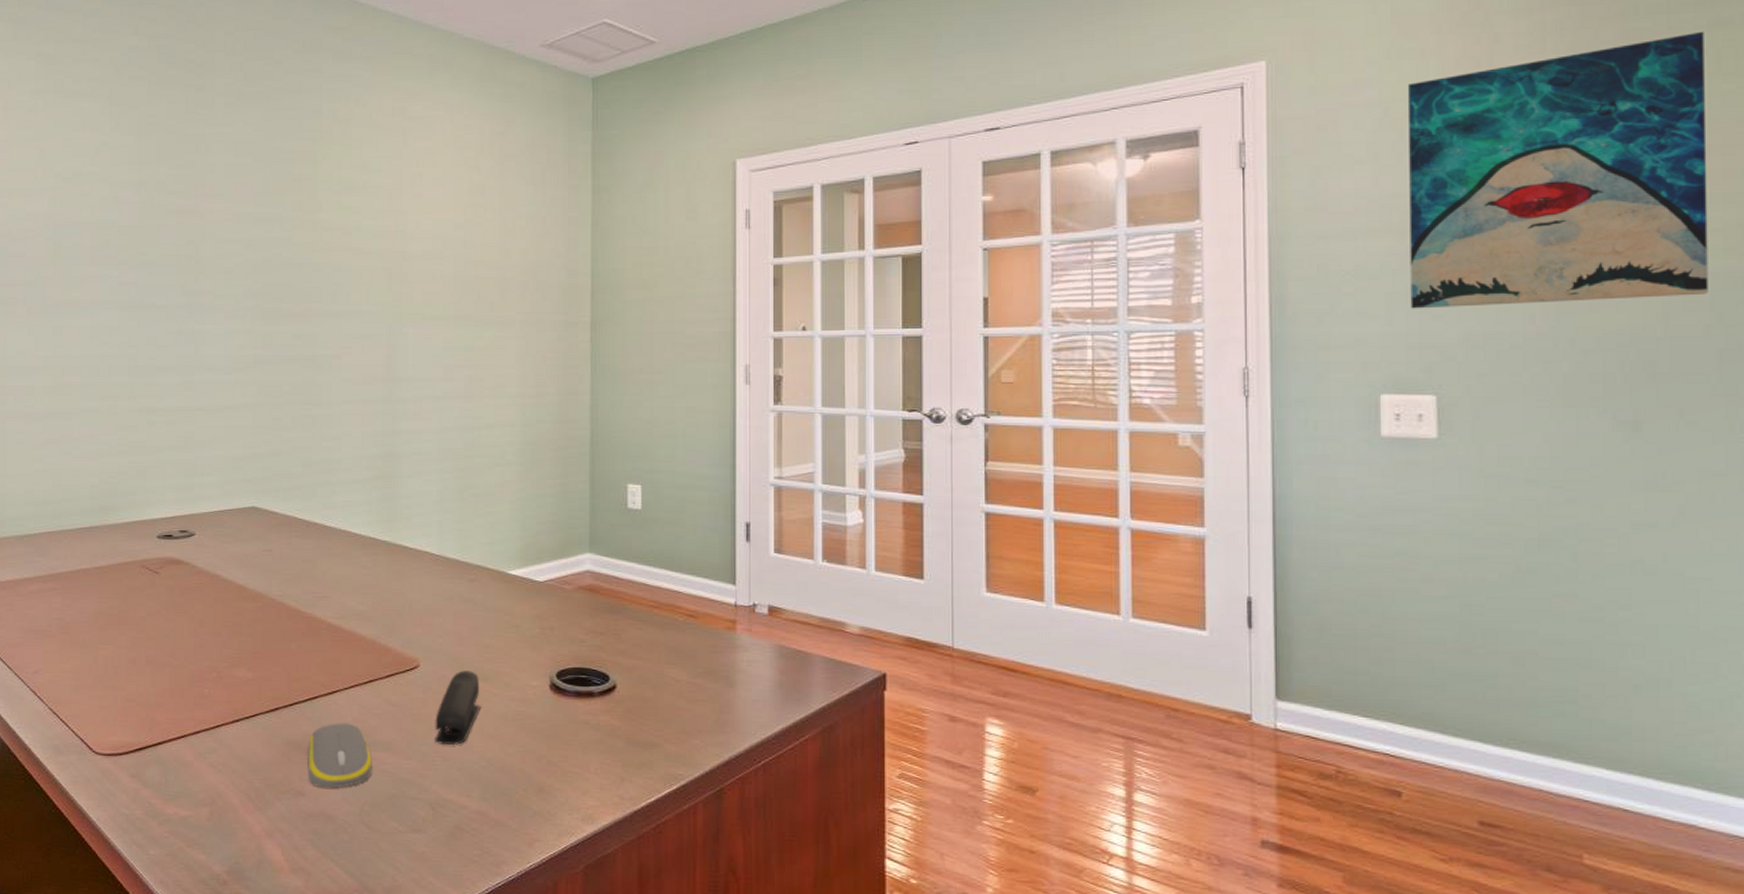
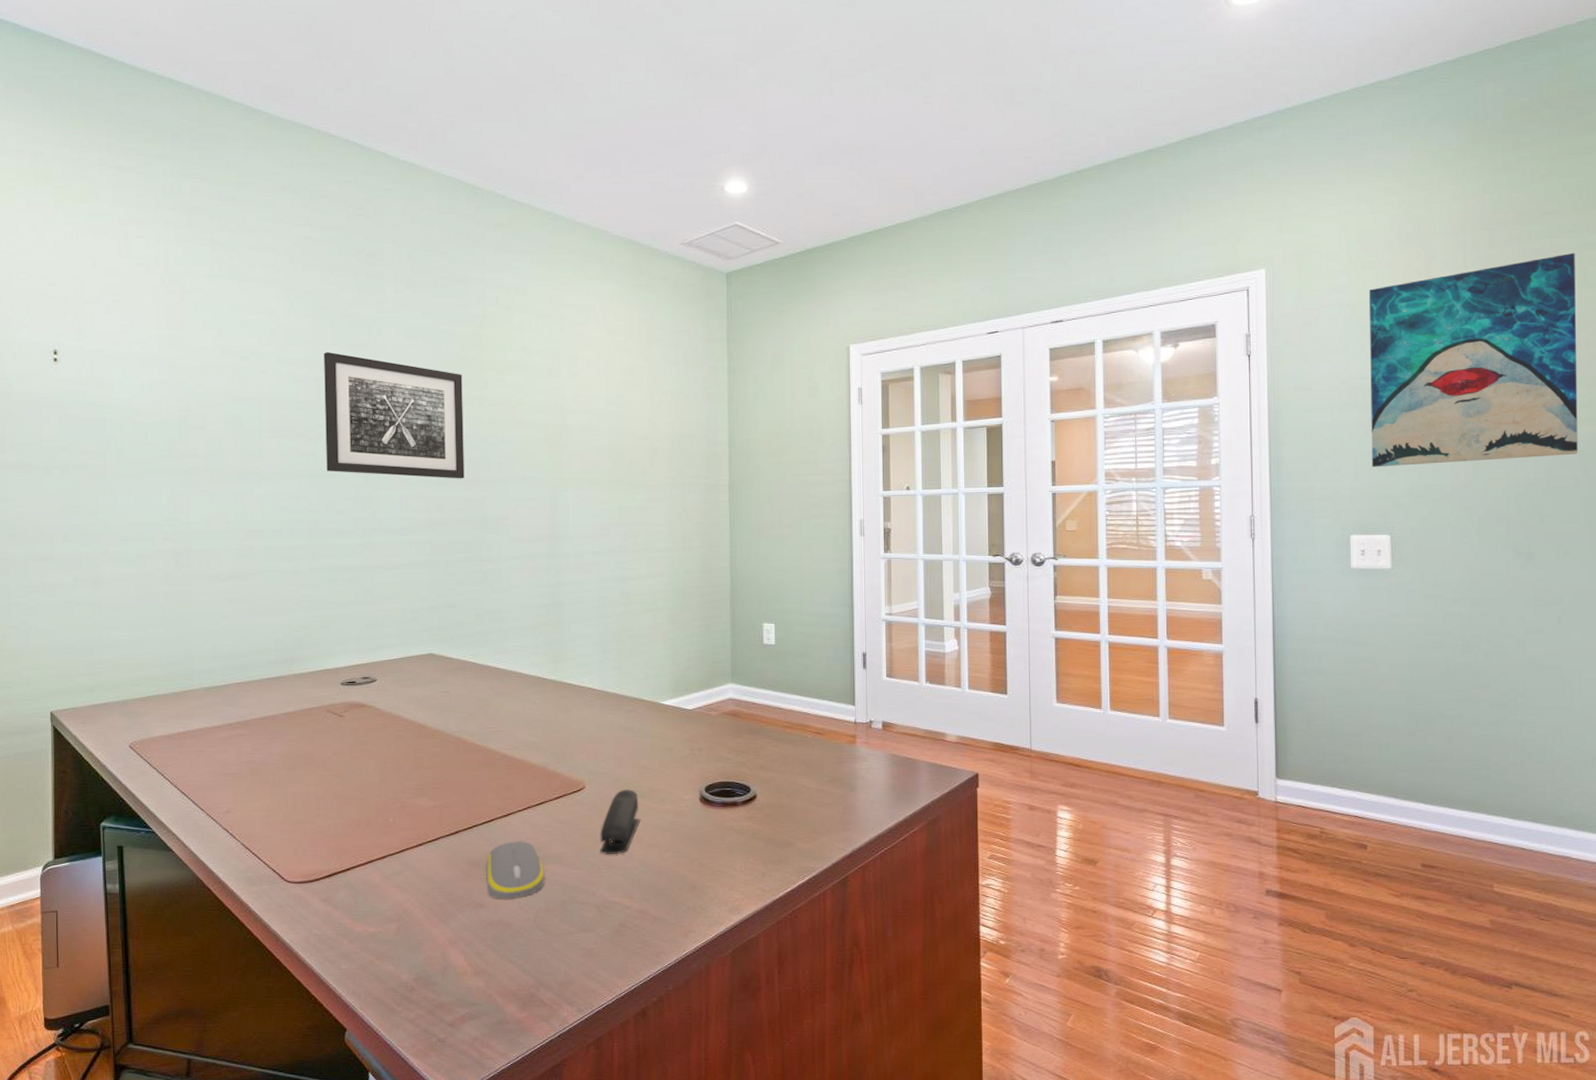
wall art: none [148,171,295,313] -> present [324,351,465,479]

